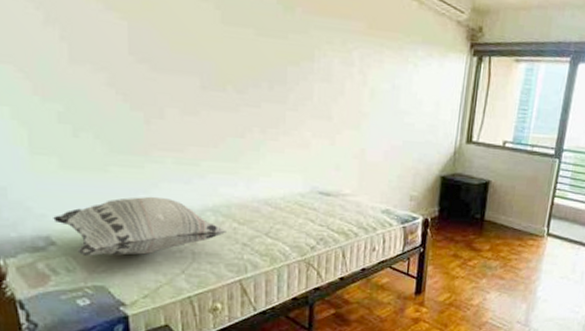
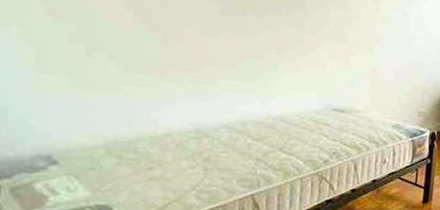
decorative pillow: present [53,196,226,256] -> none [57,114,240,175]

